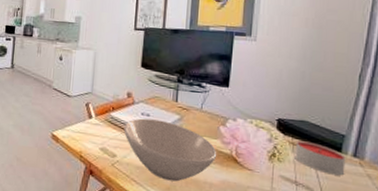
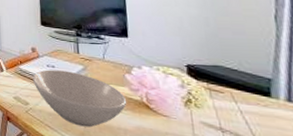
candle: present [295,141,346,176] -> none [212,86,281,122]

